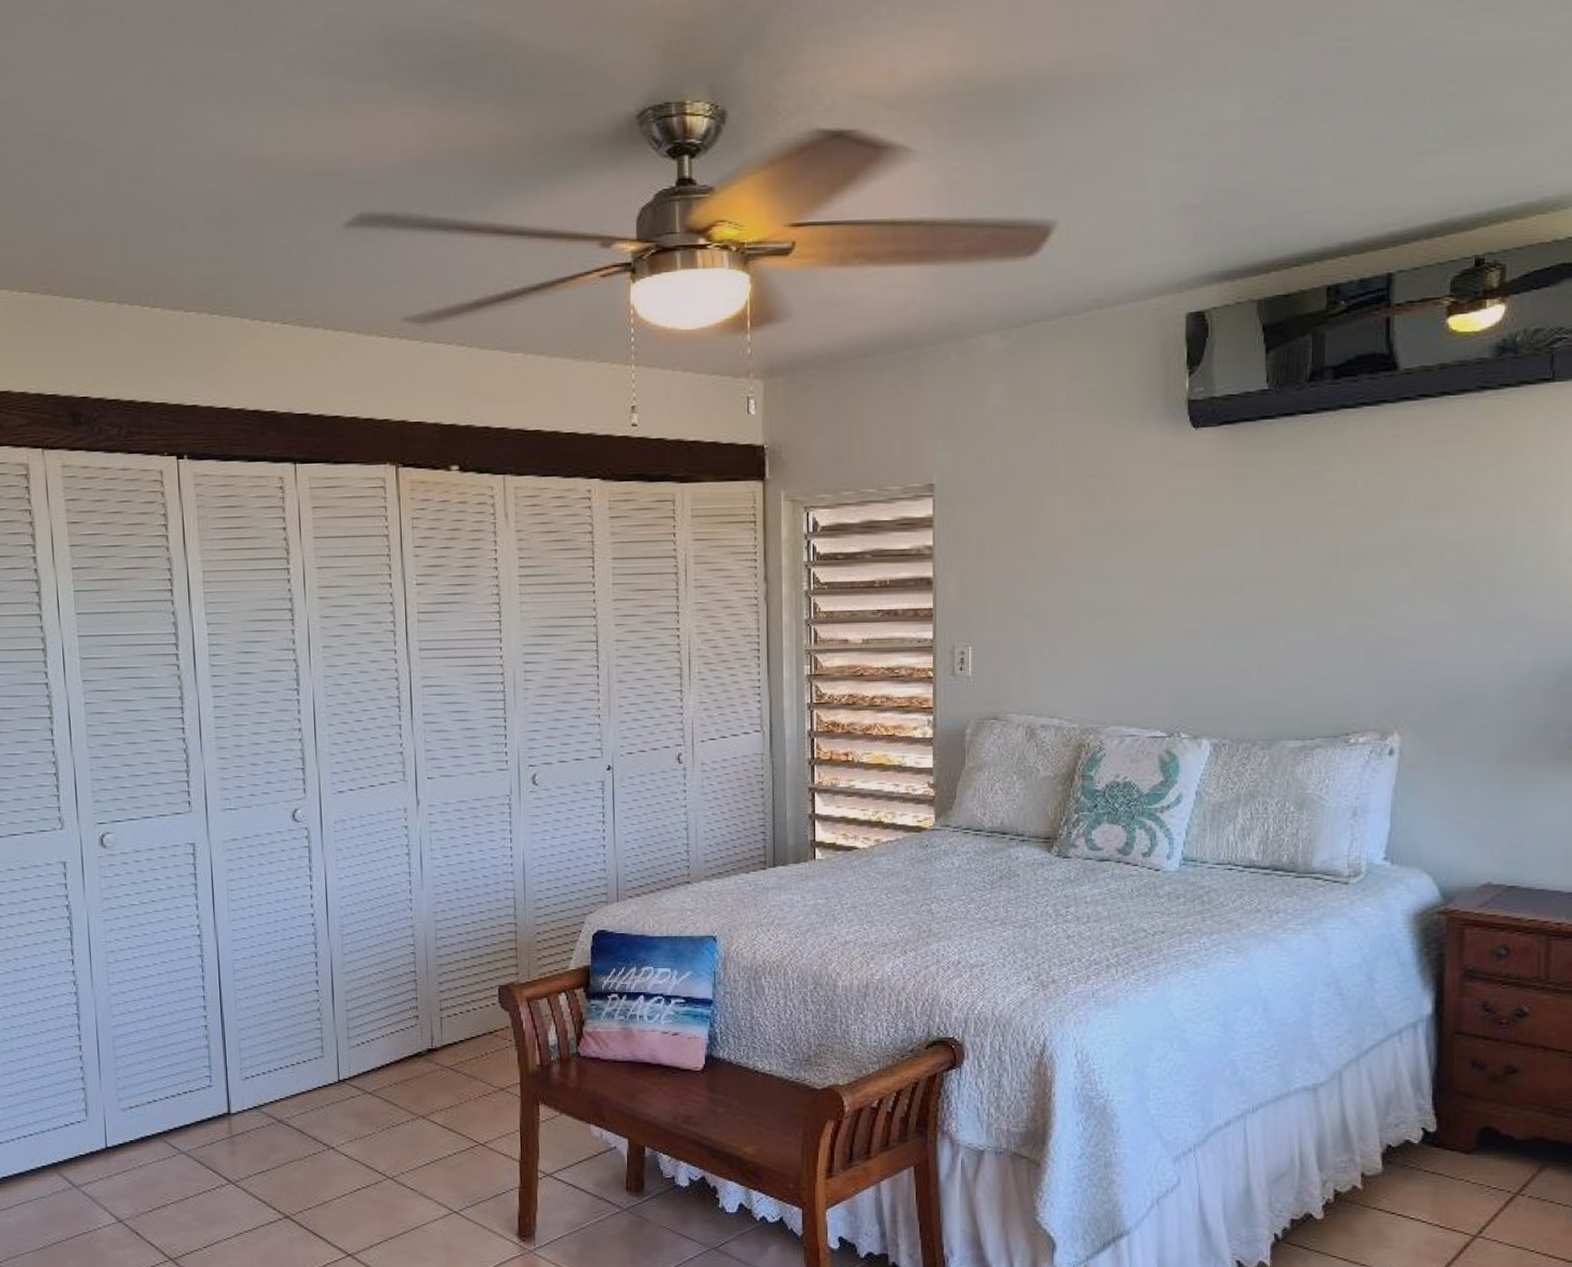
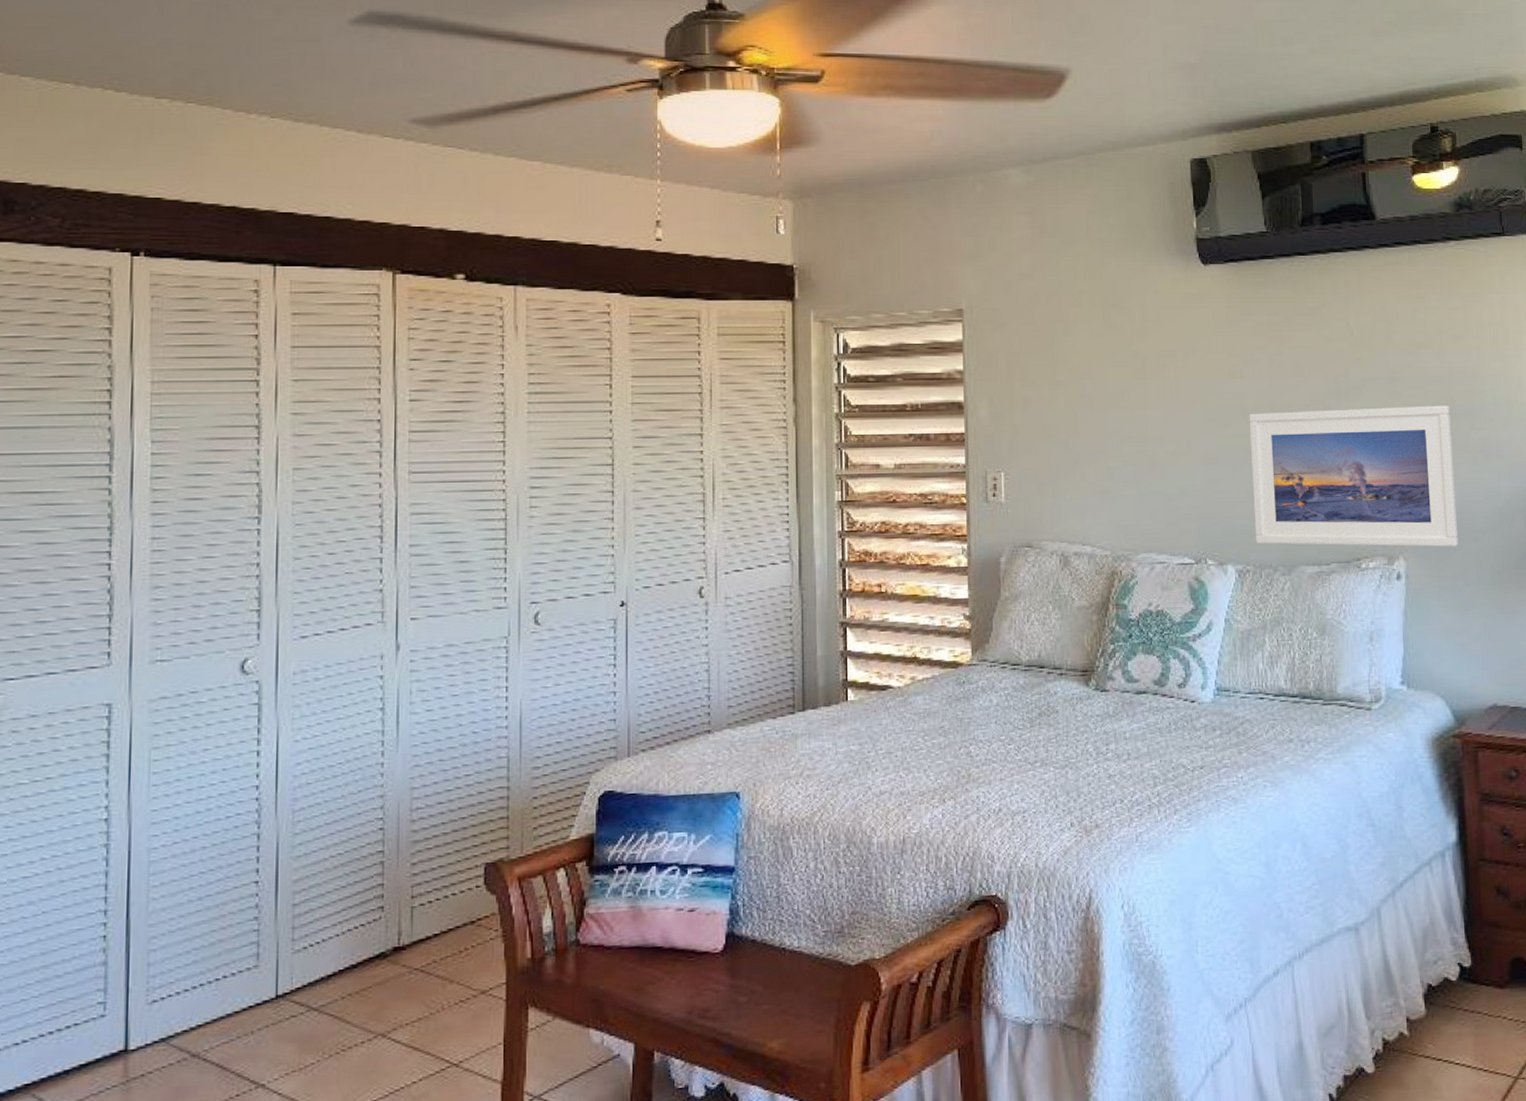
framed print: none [1233,572,1468,723] -> present [1249,405,1459,547]

